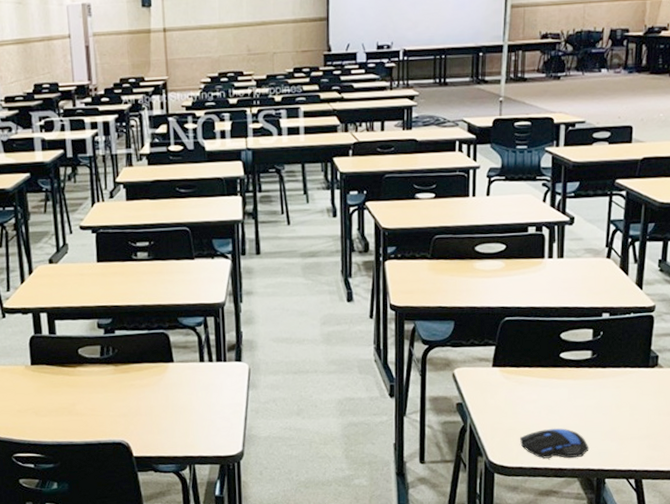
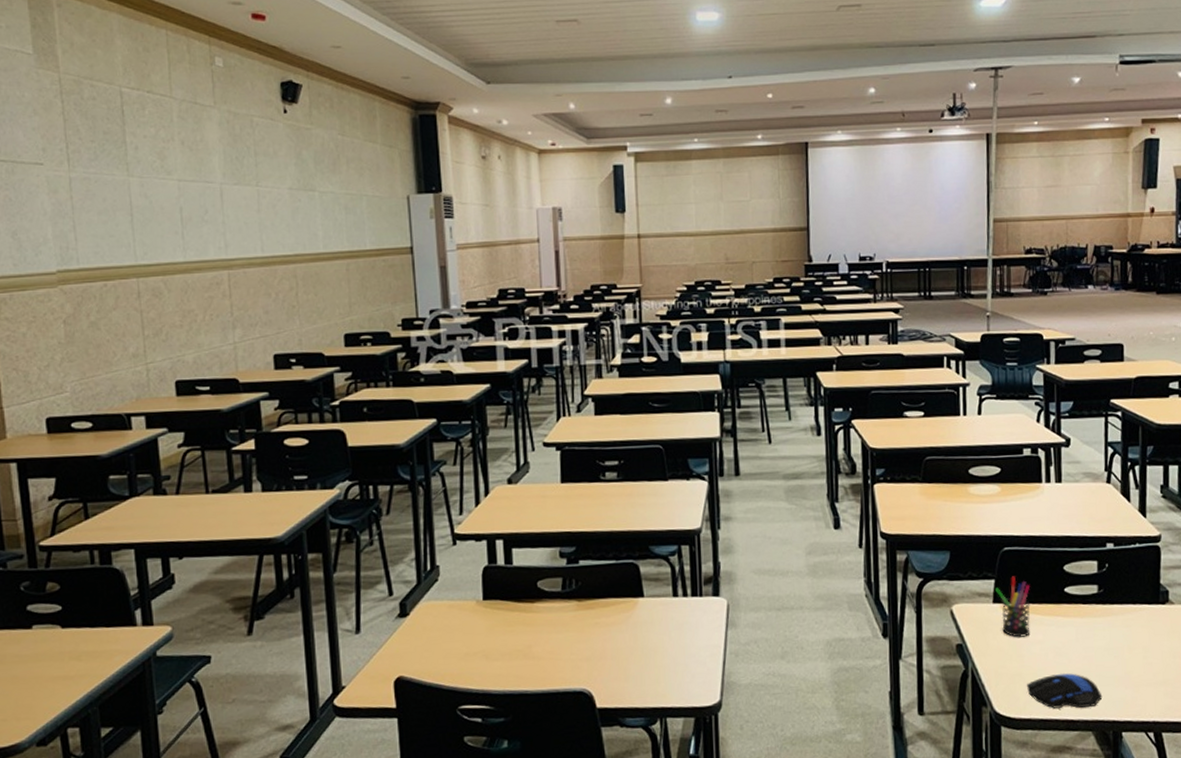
pen holder: none [495,343,528,397] -> present [995,576,1031,638]

